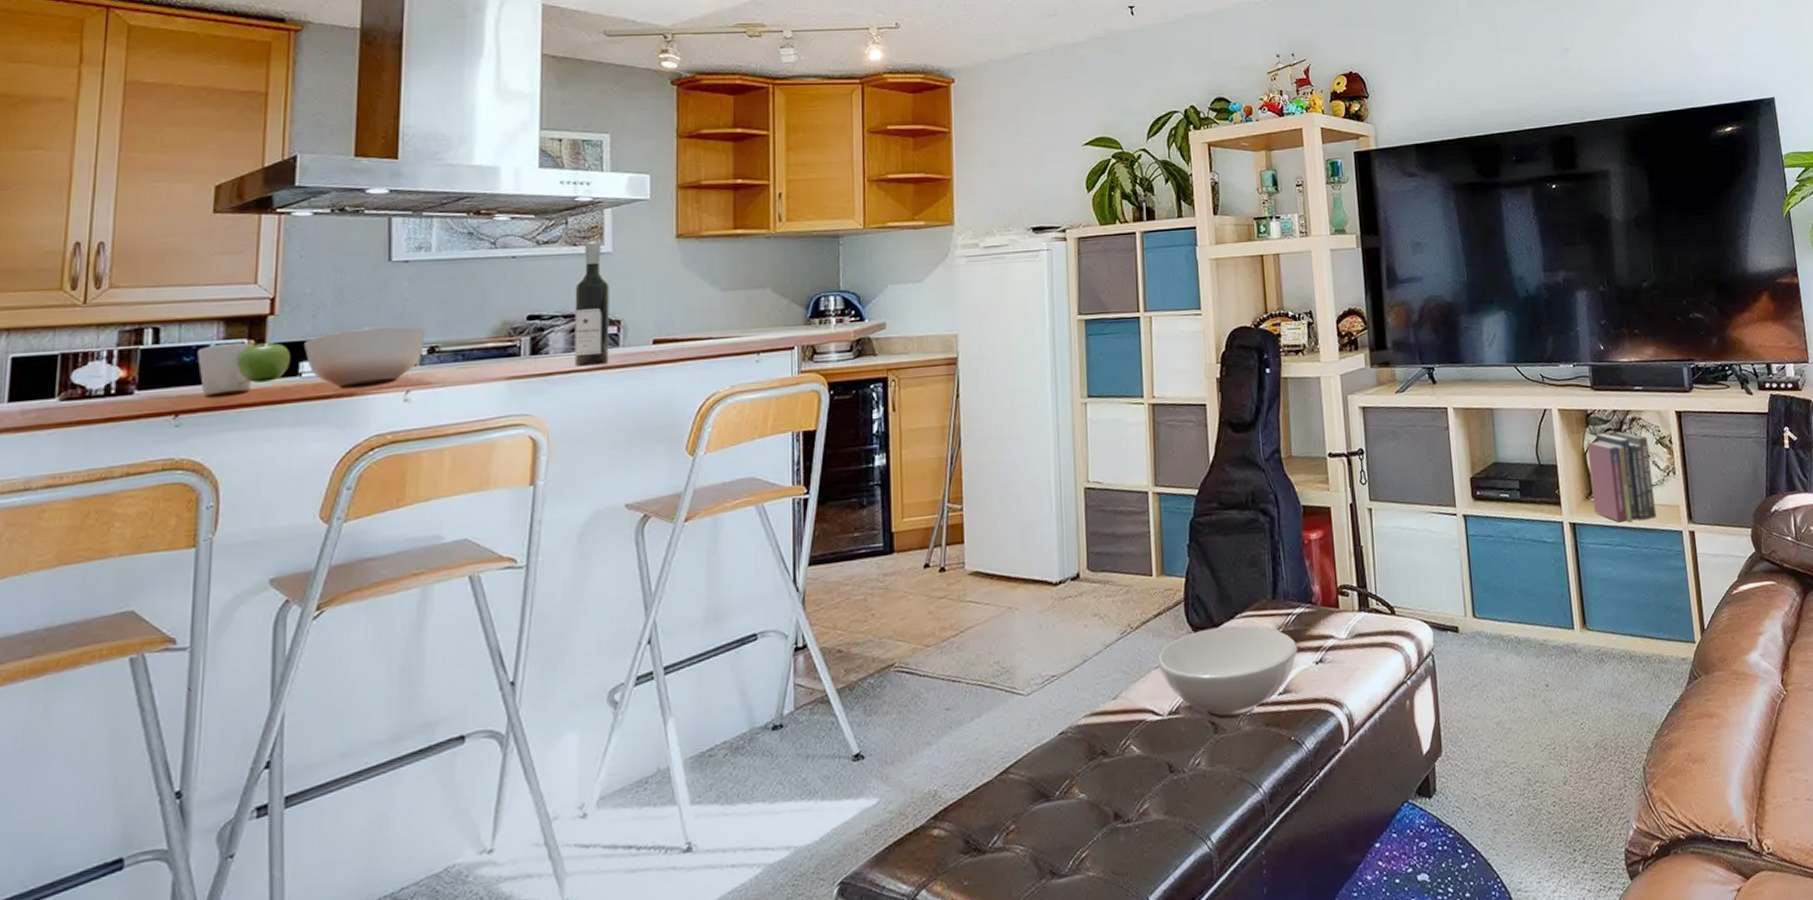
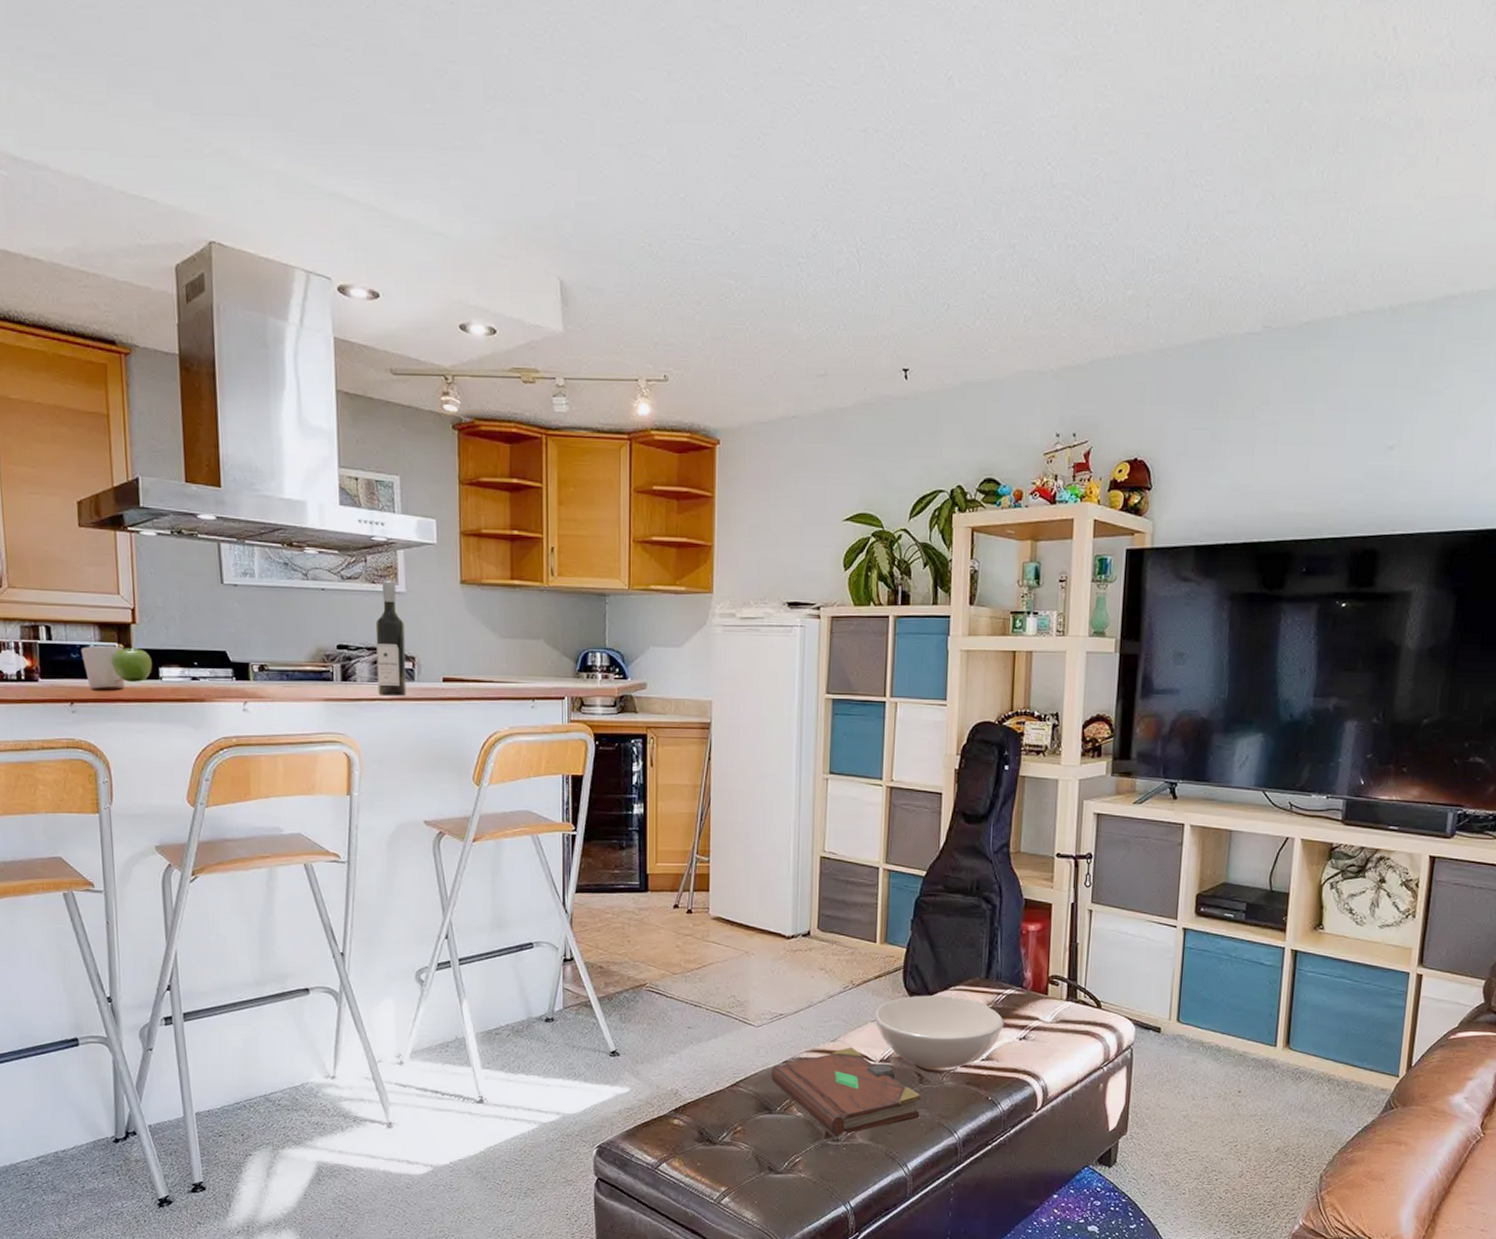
bowl: present [303,325,424,390] -> none [160,642,255,696]
book: none [1046,703,1219,817] -> present [772,1047,921,1137]
books: present [1586,431,1657,522] -> none [1319,868,1393,957]

